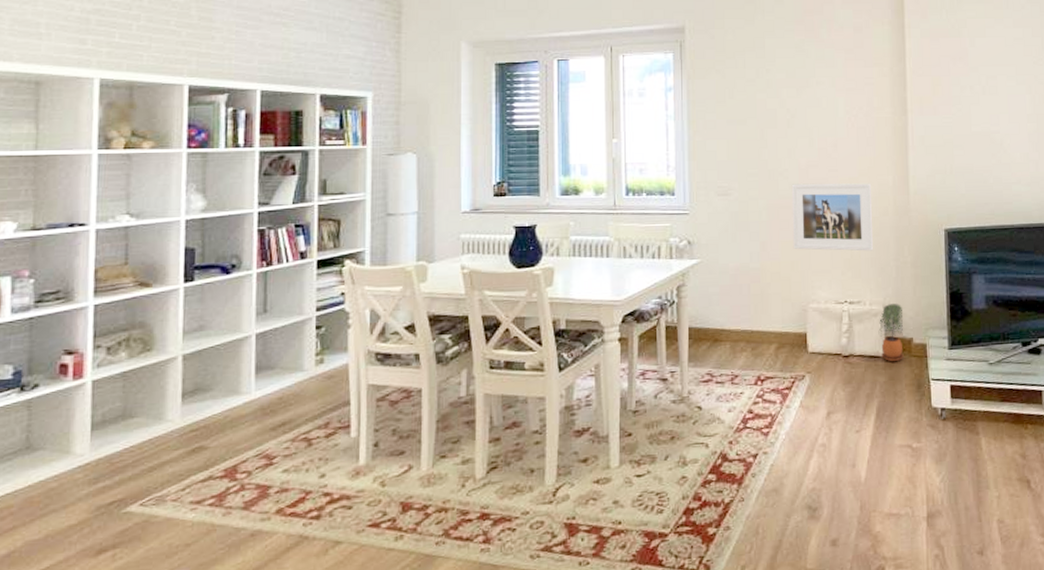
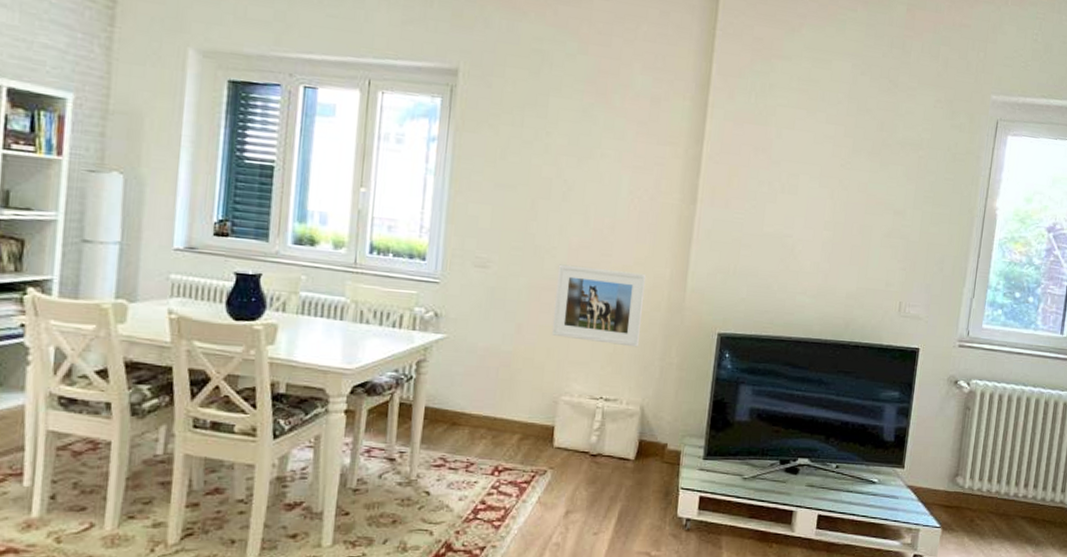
potted plant: present [878,304,904,362] -> none [631,405,661,467]

